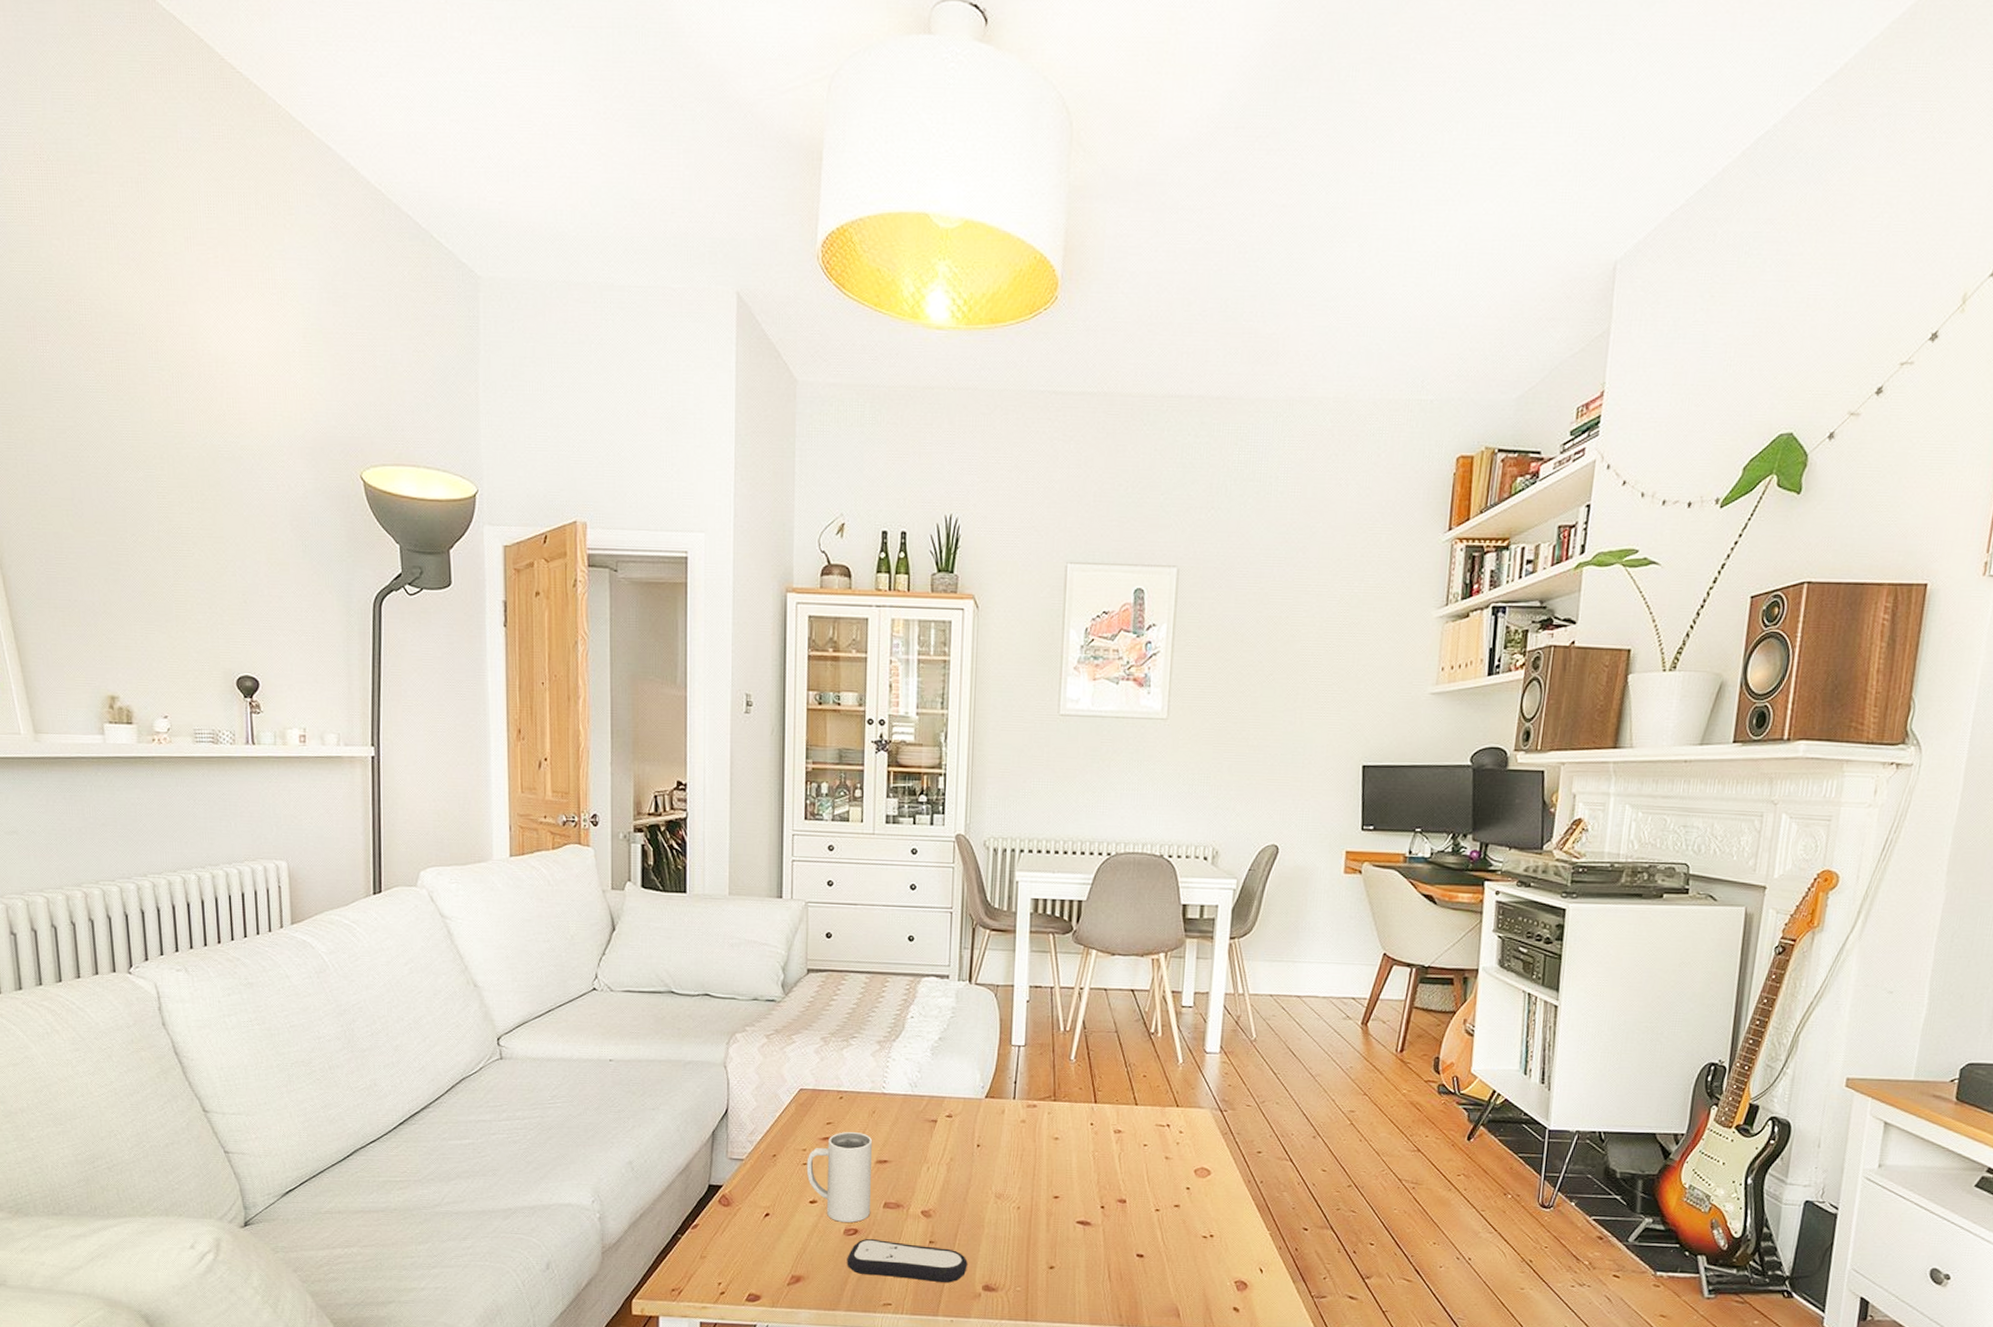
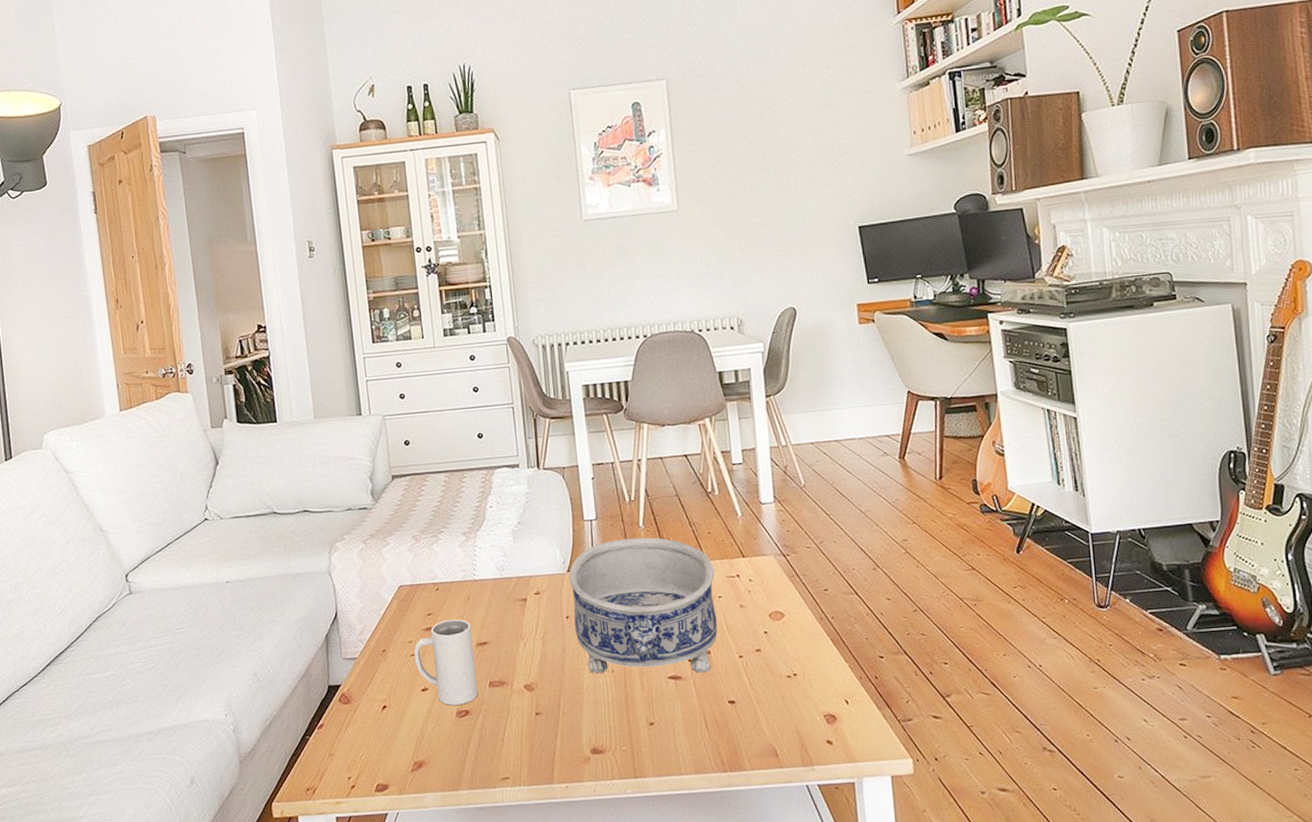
remote control: present [847,1238,968,1283] -> none [462,717,574,753]
decorative bowl: none [985,1070,1144,1222] -> present [568,537,718,674]

